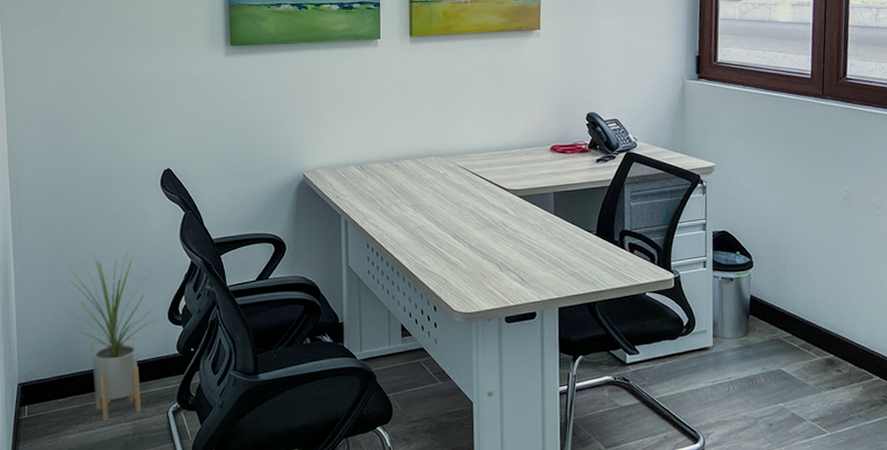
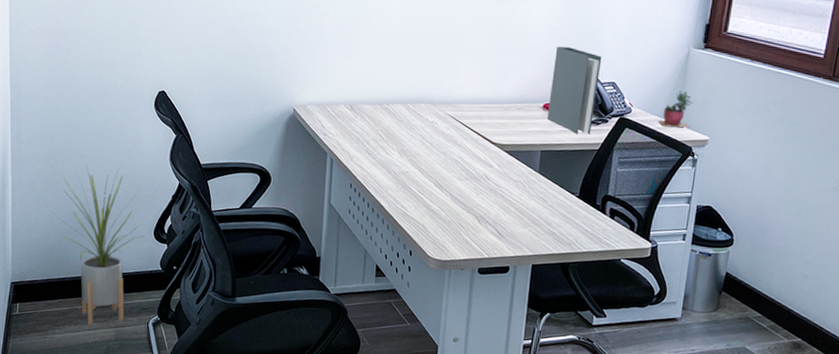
binder: none [555,89,602,173] -> present [547,46,602,134]
succulent plant: none [664,121,696,157] -> present [658,90,693,129]

